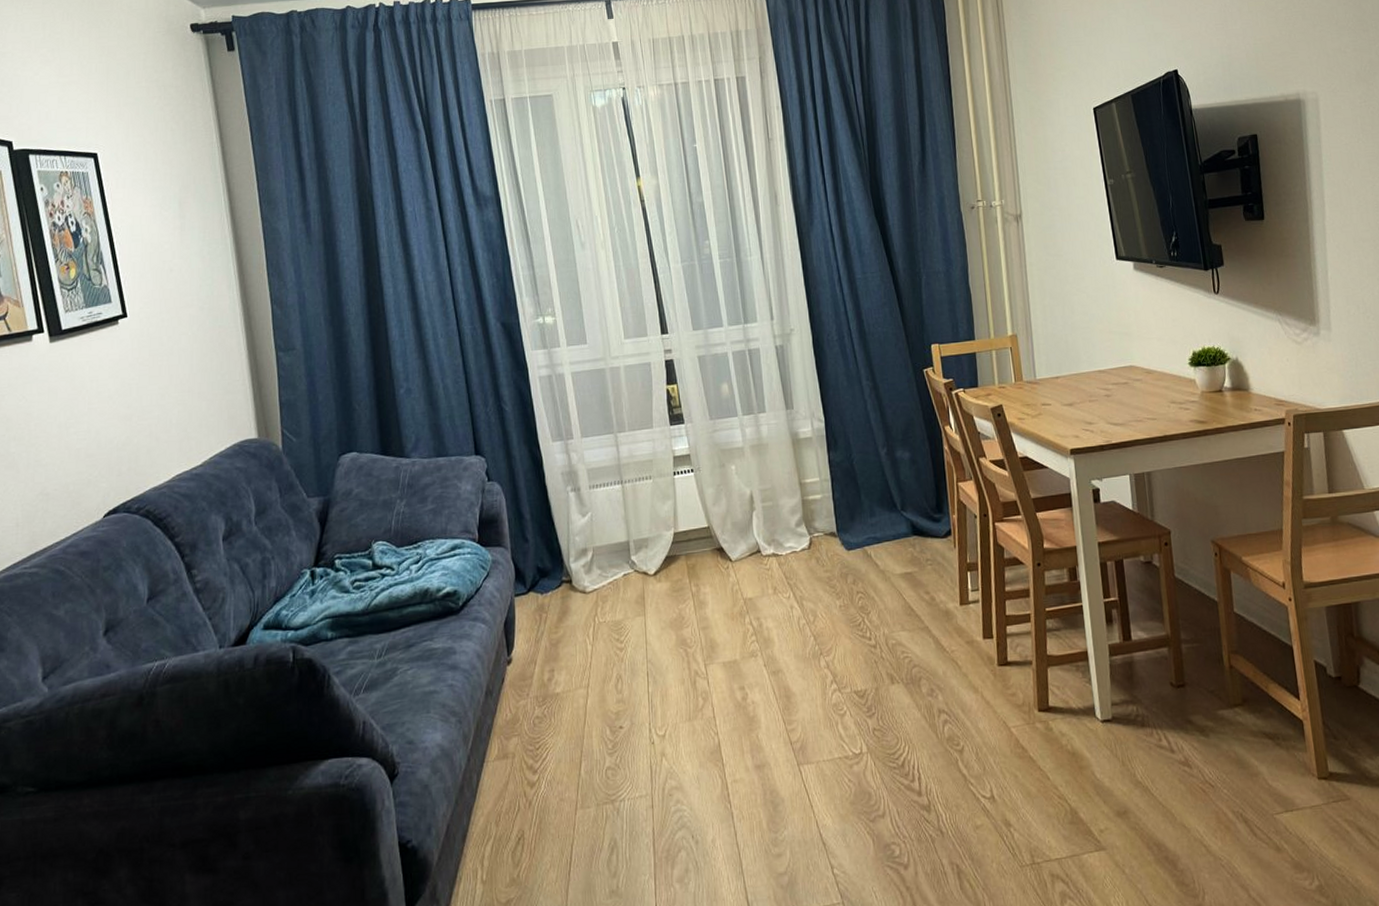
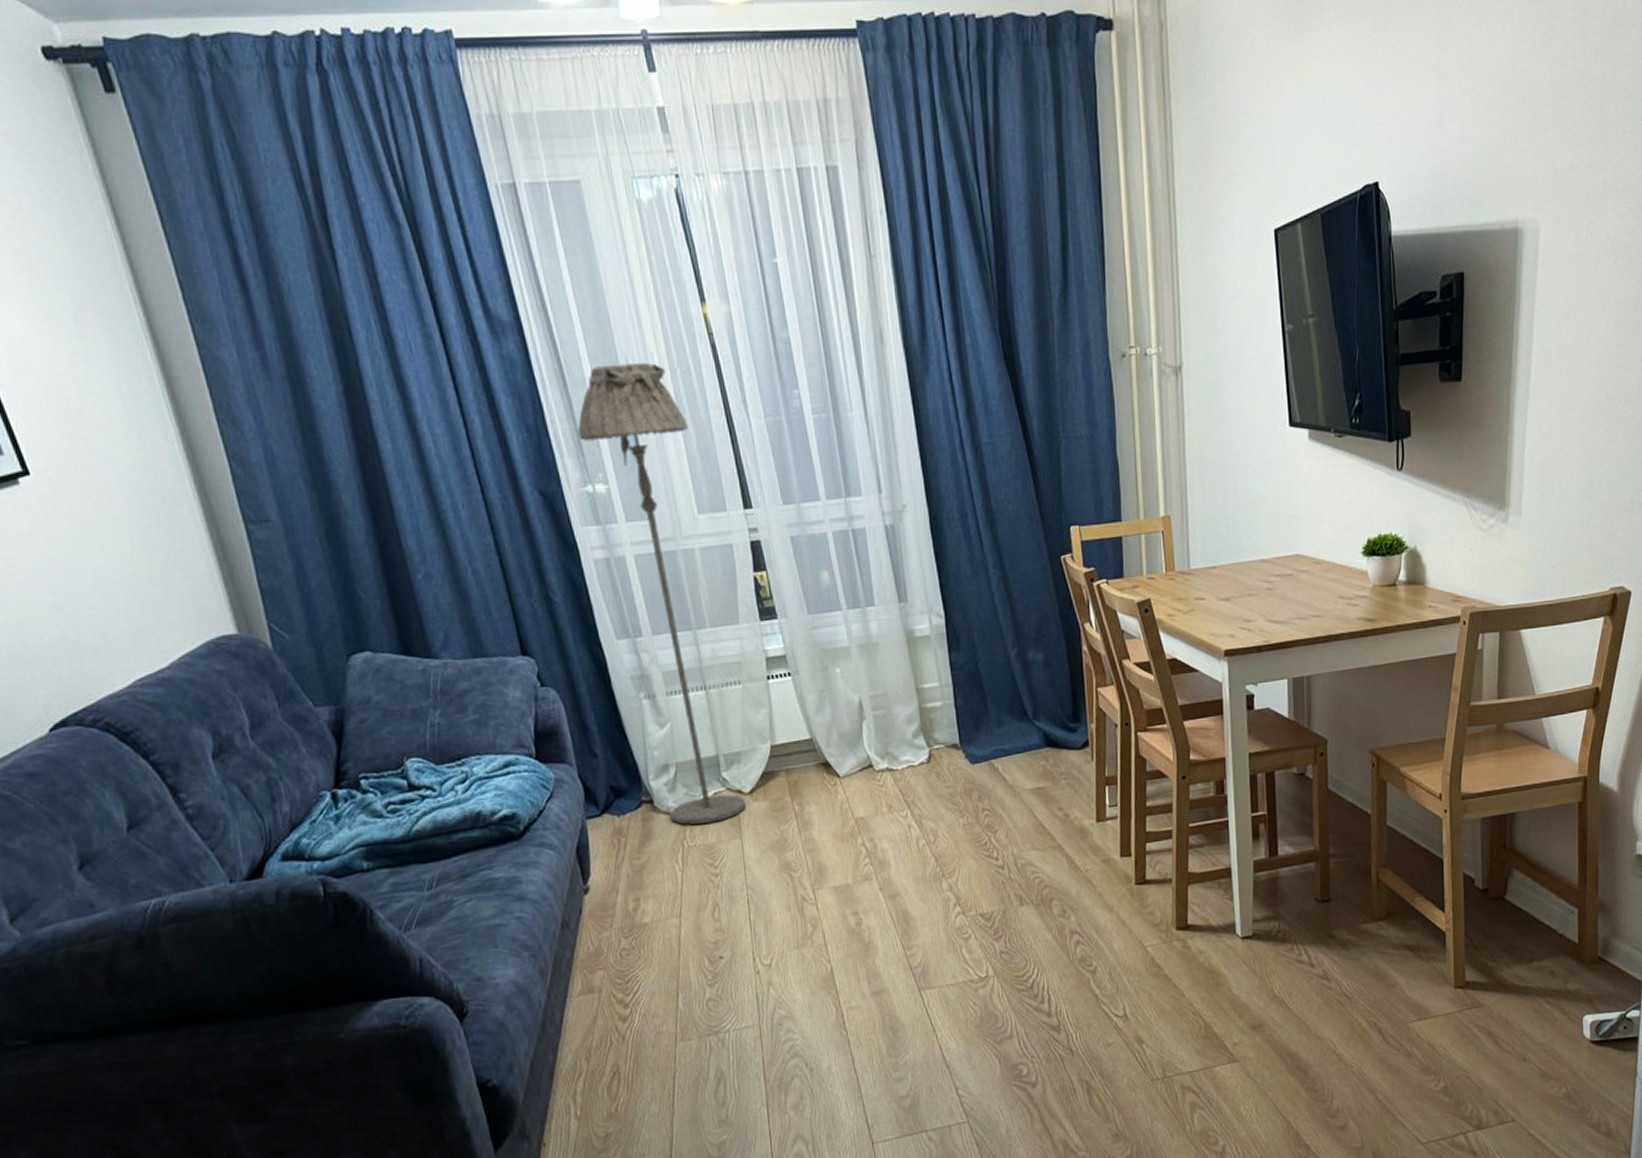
floor lamp: none [535,223,650,603] -> present [577,362,746,825]

